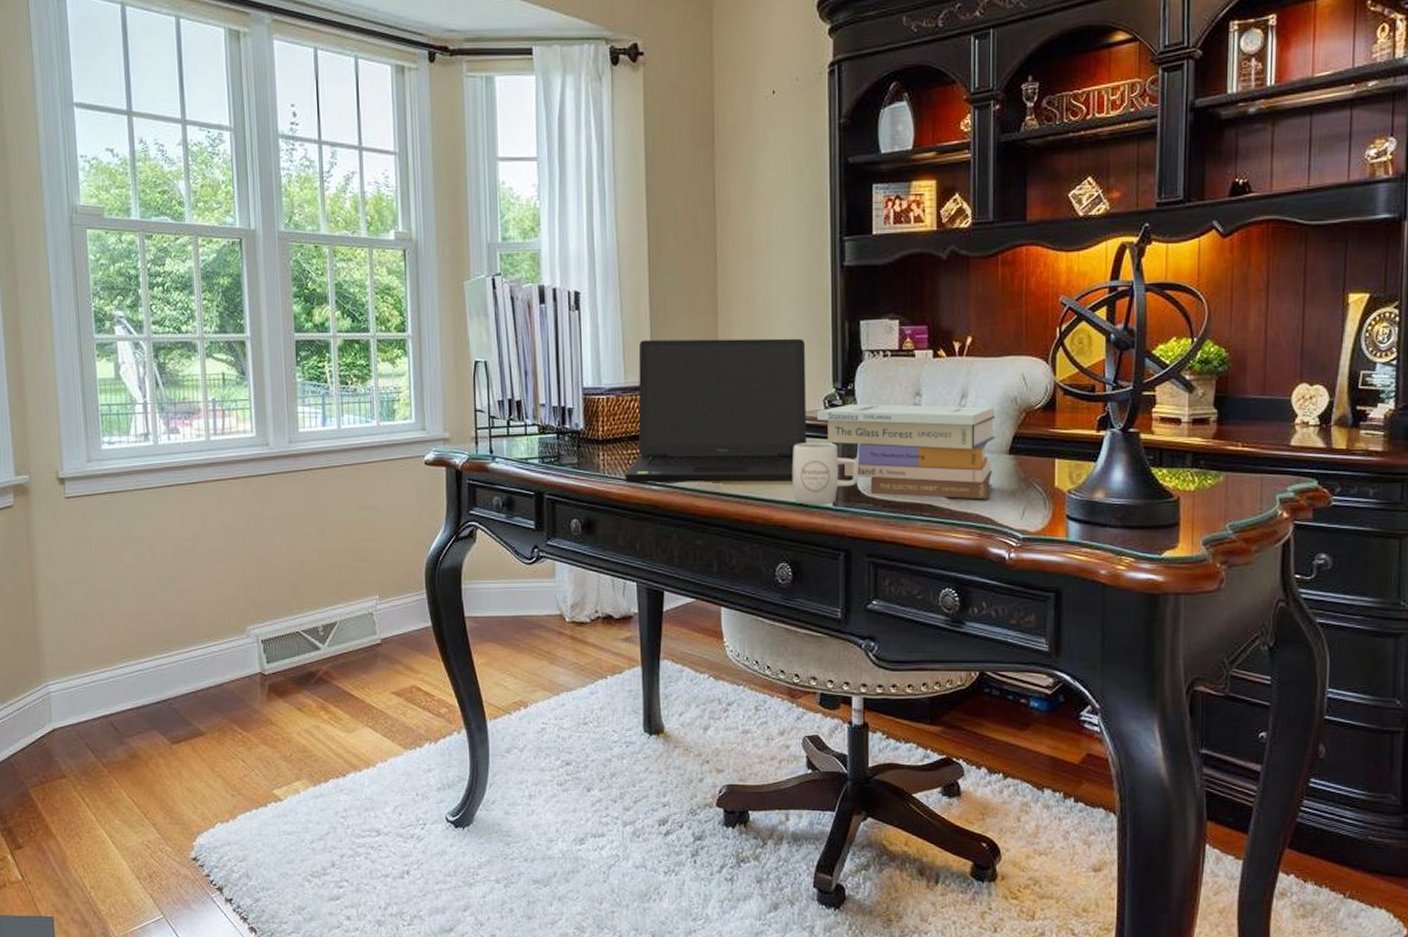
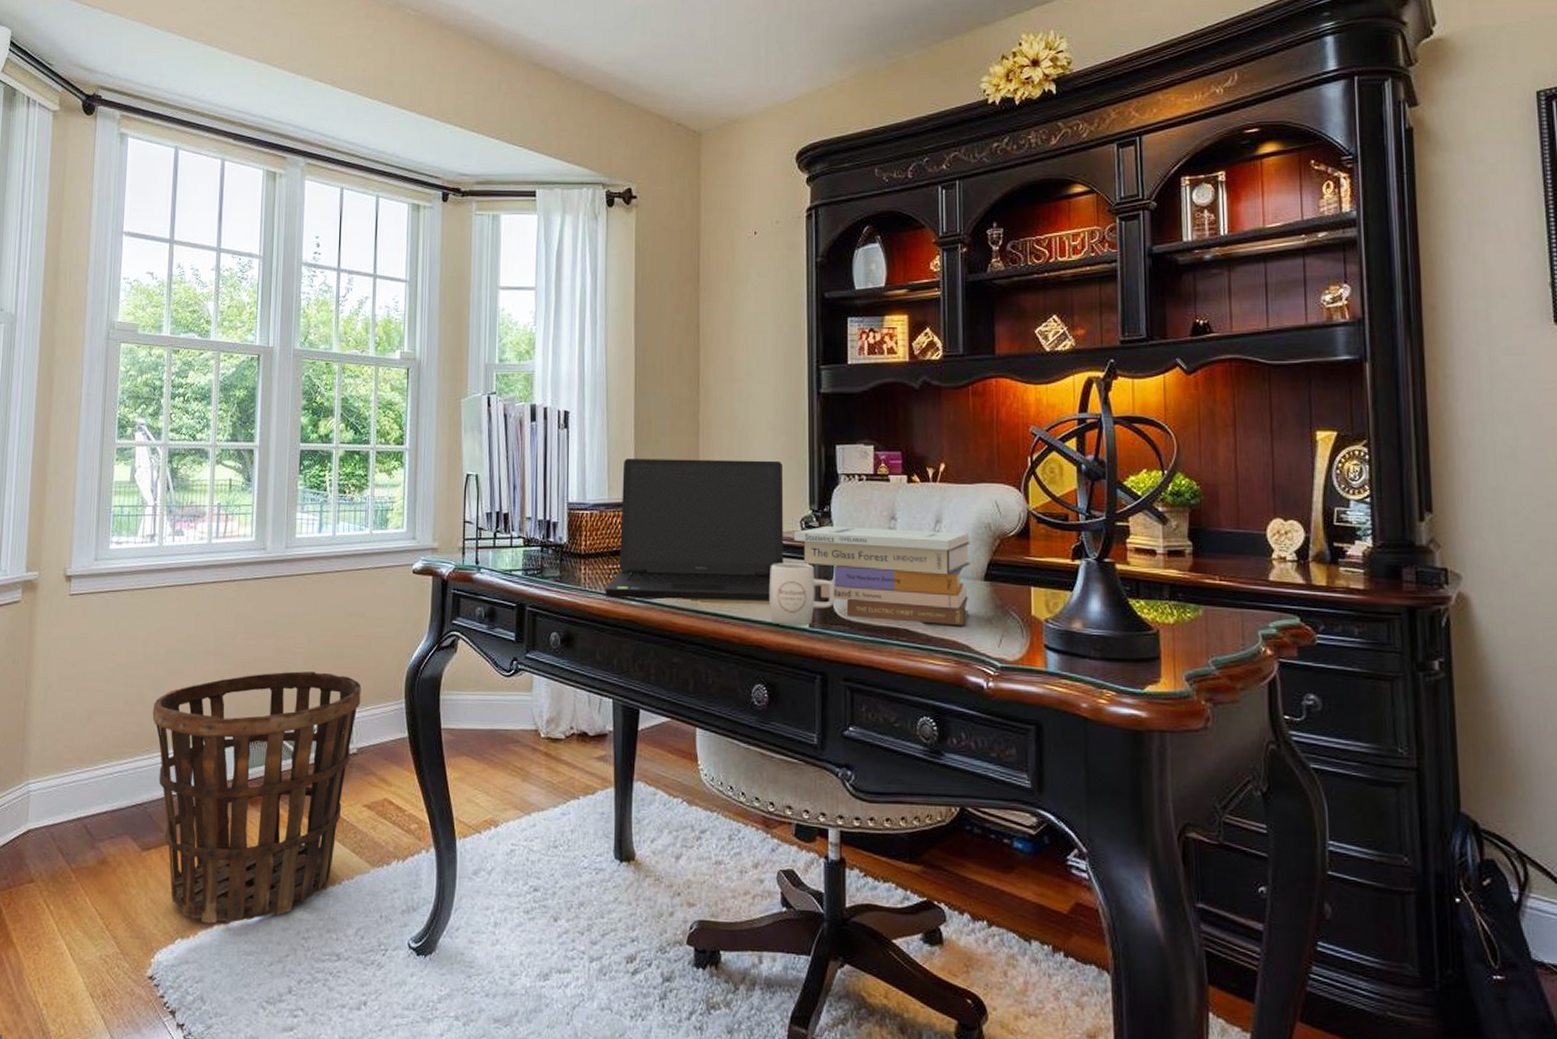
basket: none [167,566,381,808] -> present [152,671,362,924]

